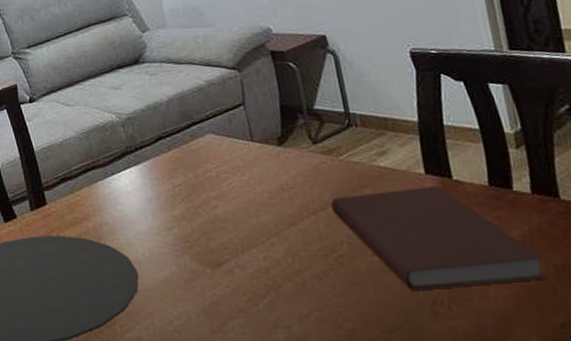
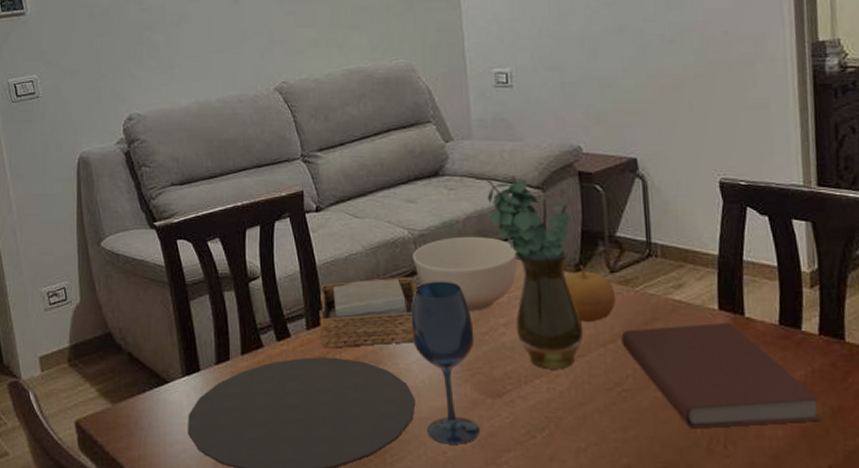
napkin holder: none [39,157,132,227] -> present [320,277,417,349]
bowl: none [122,116,222,187] -> present [413,236,517,311]
wineglass: none [126,159,203,314] -> present [411,281,480,444]
vase: none [184,58,294,238] -> present [486,175,584,369]
fruit: none [269,139,322,193] -> present [565,266,616,323]

